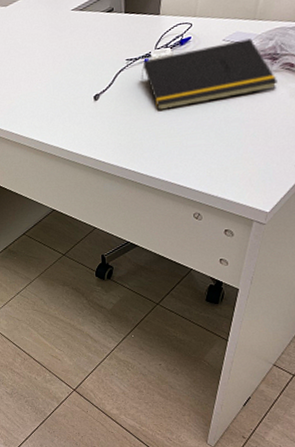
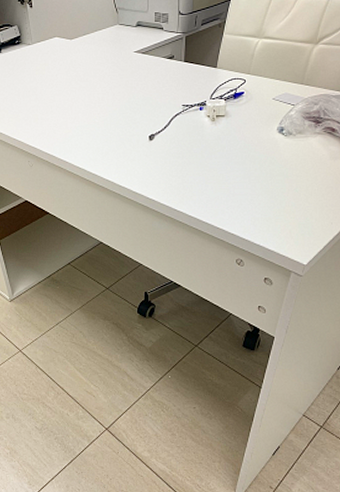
notepad: present [141,38,277,110] -> none [195,101,320,157]

